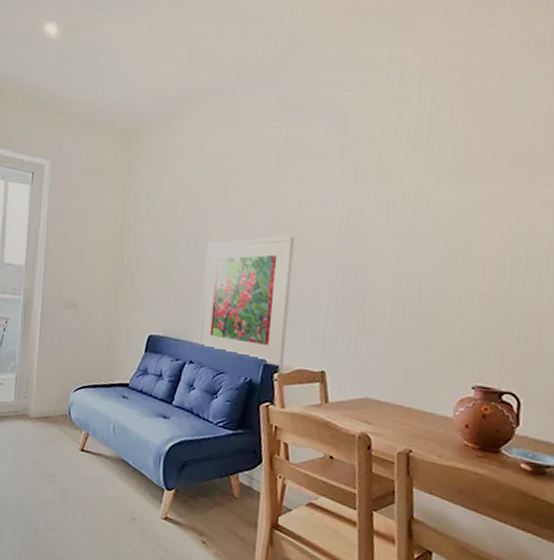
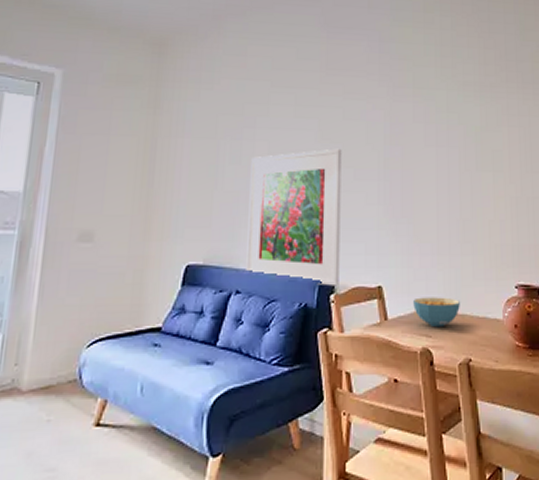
cereal bowl: none [355,386,406,417] -> present [413,297,460,328]

